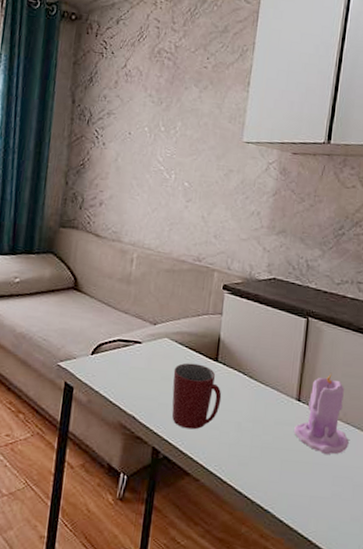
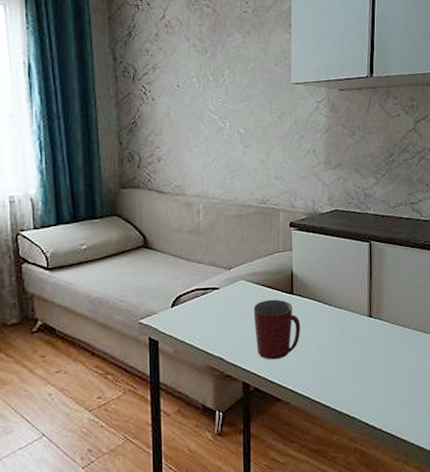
candle: present [294,372,349,455] -> none [369,287,417,360]

